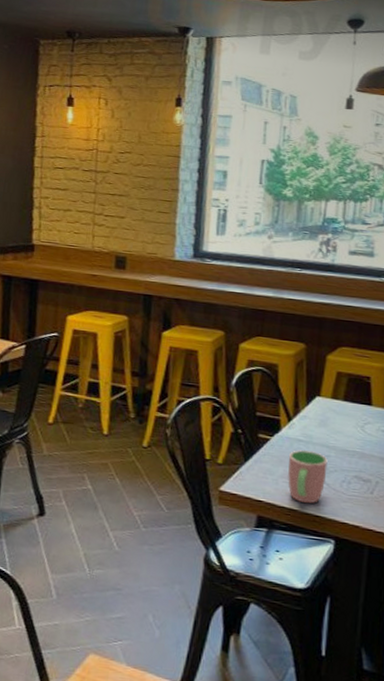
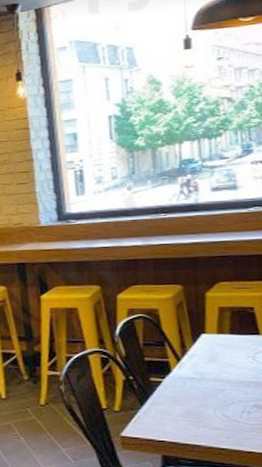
cup: present [288,450,328,504] -> none [184,387,225,438]

